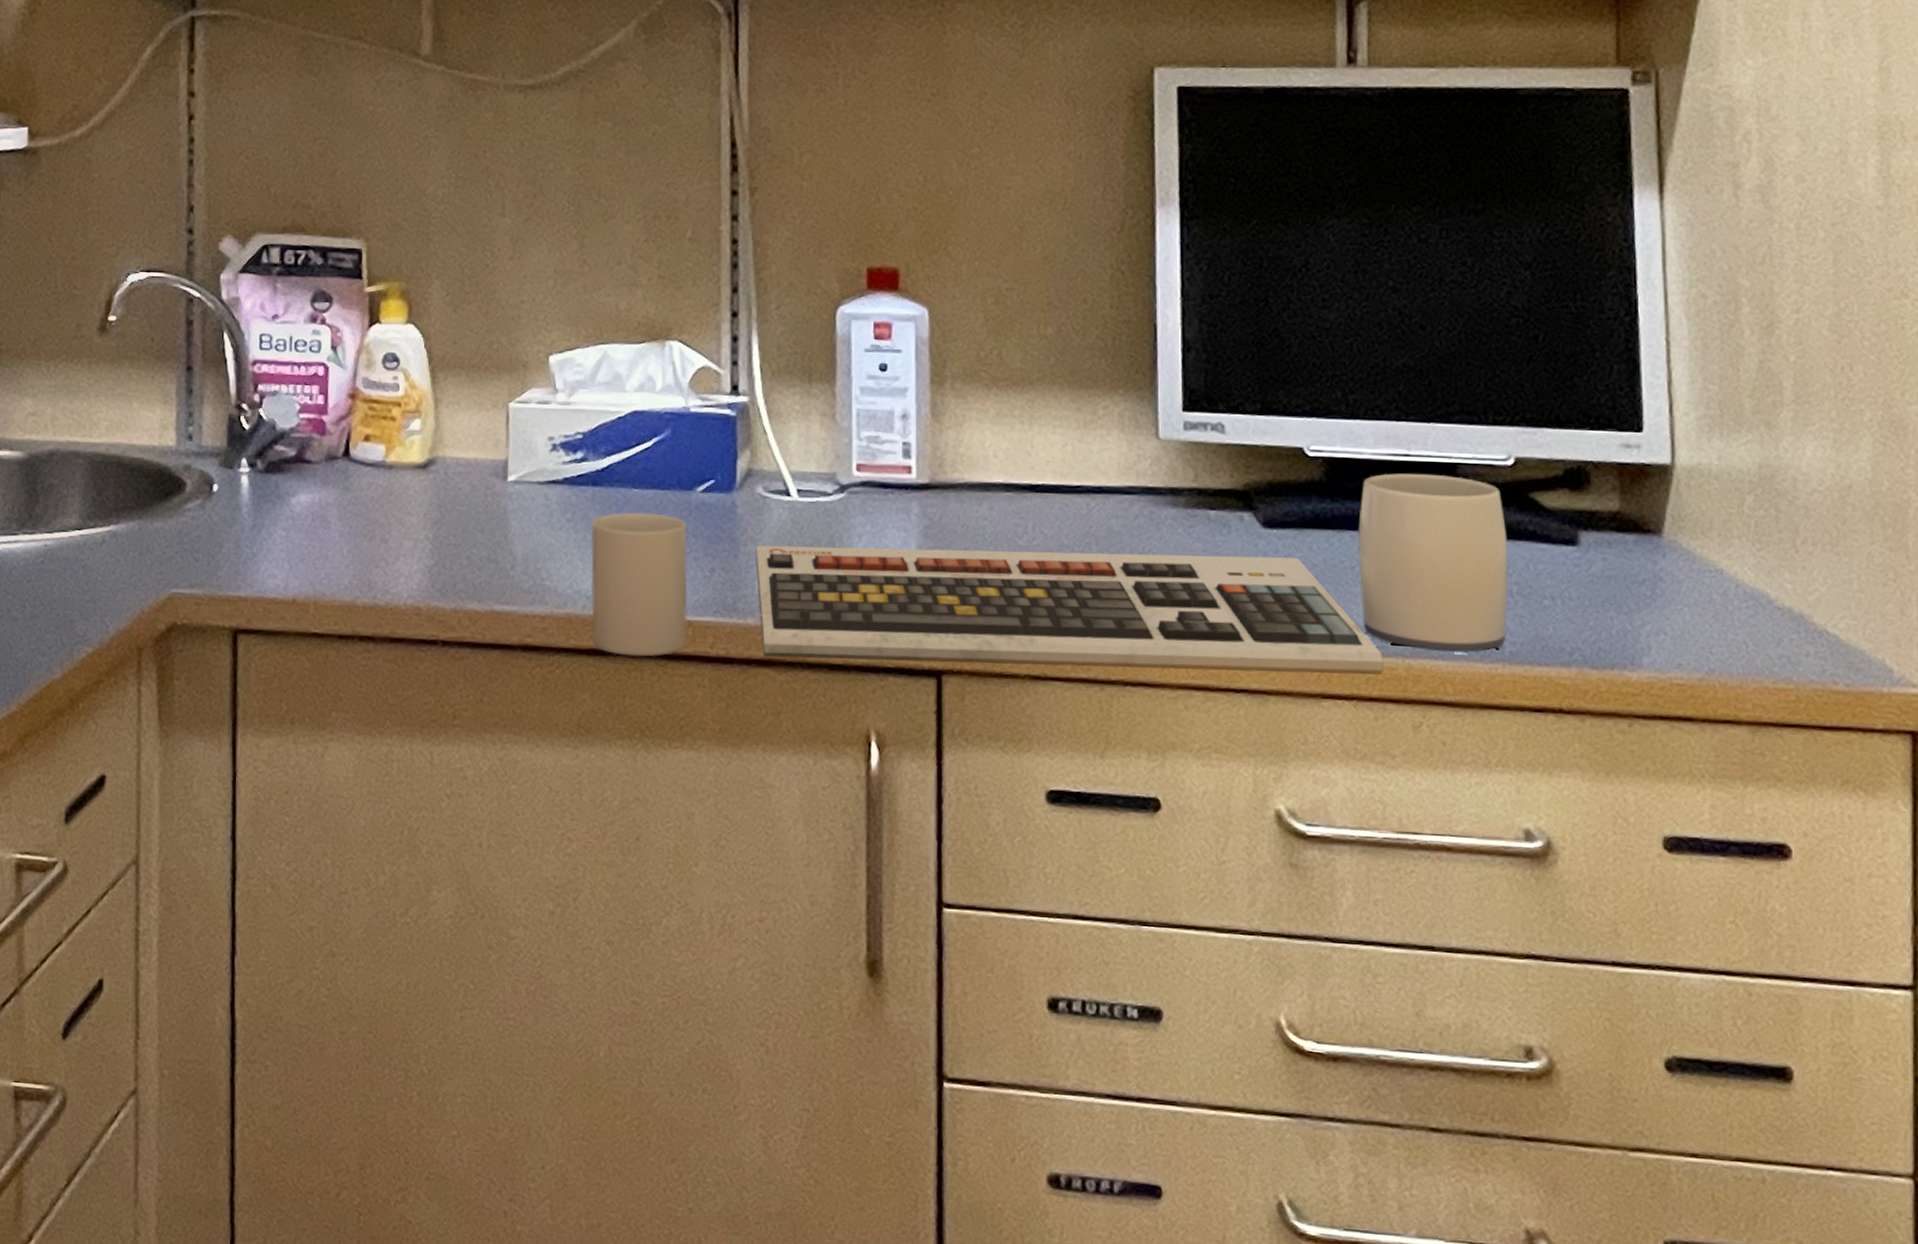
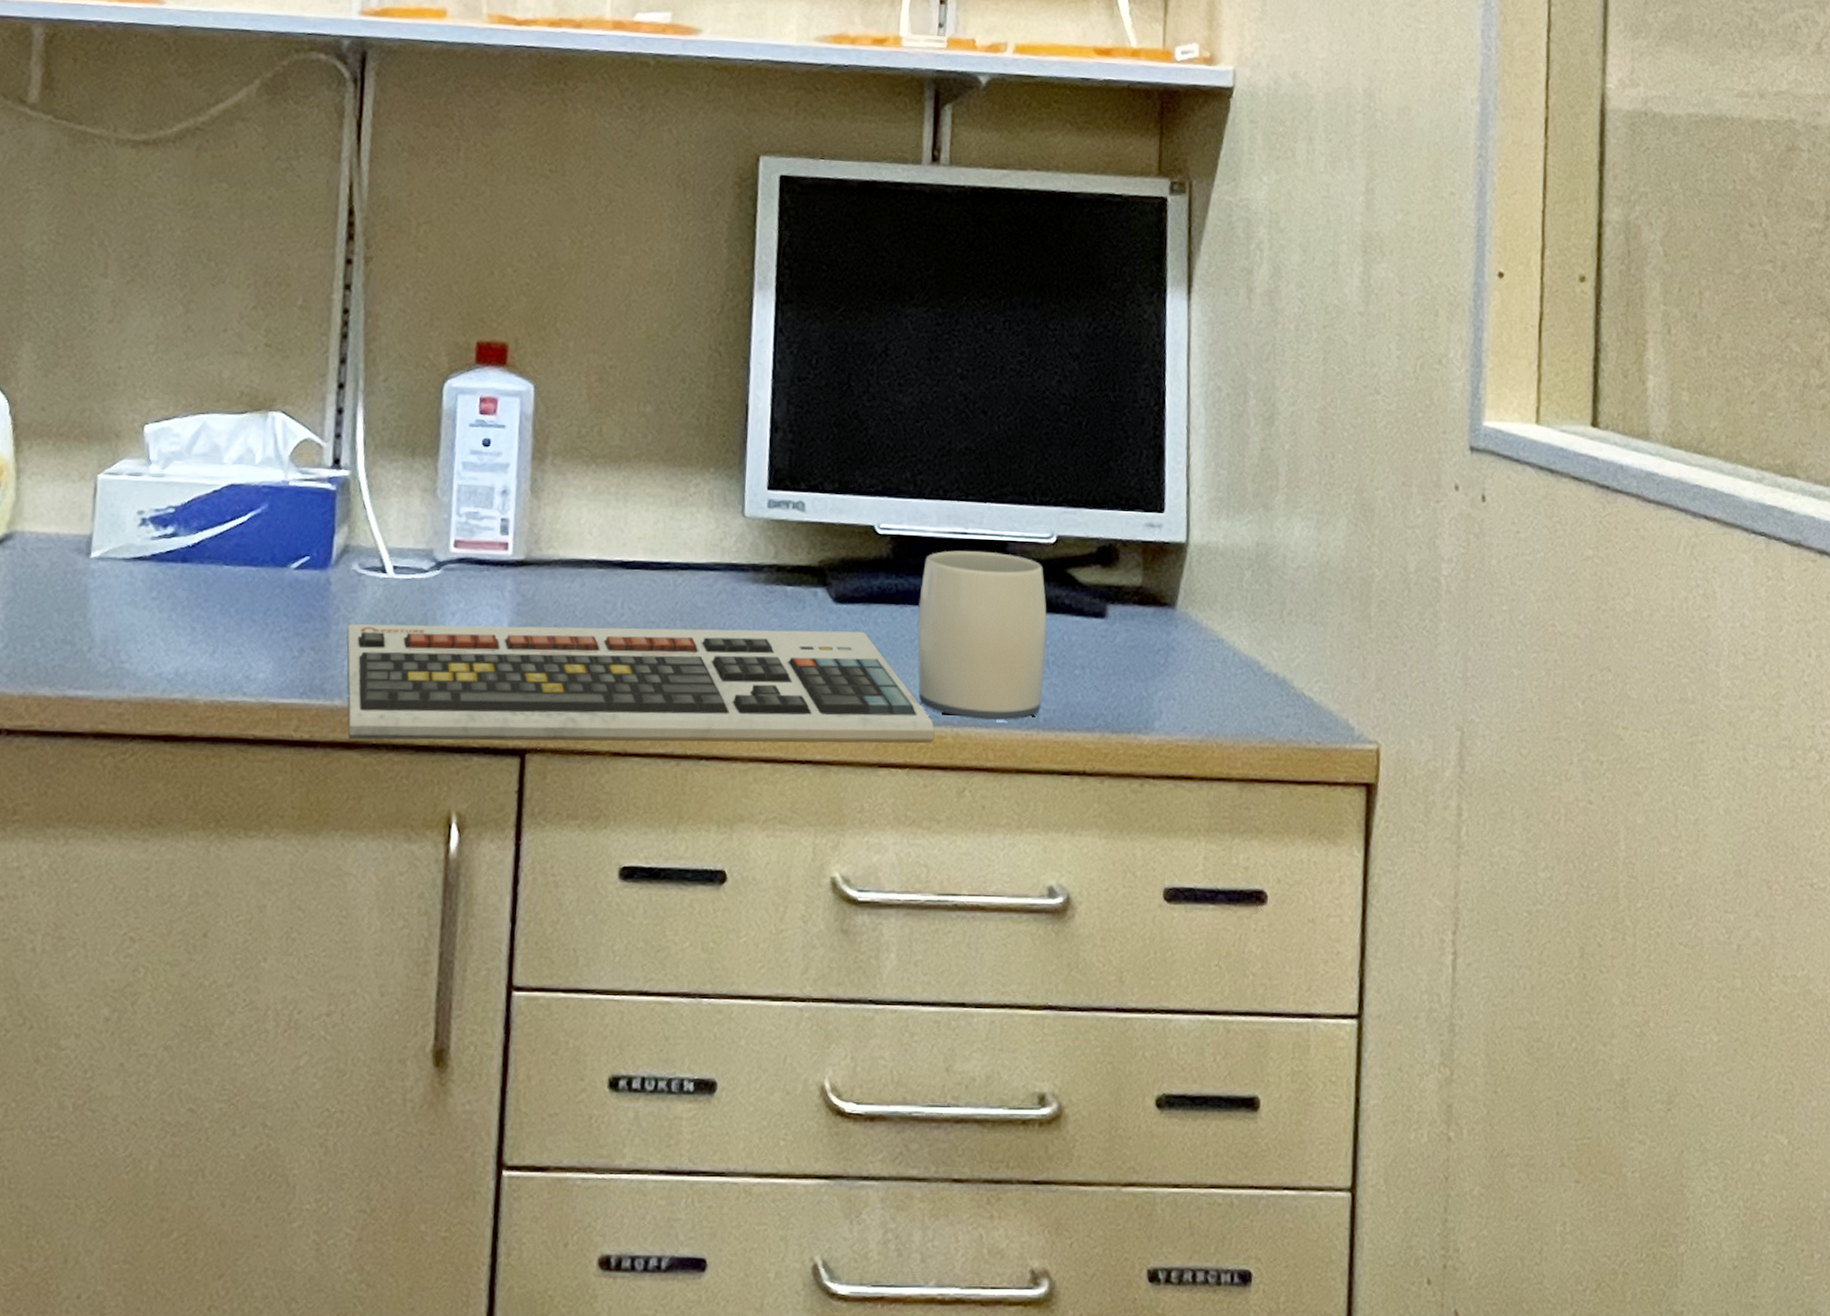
mug: present [591,512,688,657] -> none [170,590,278,743]

